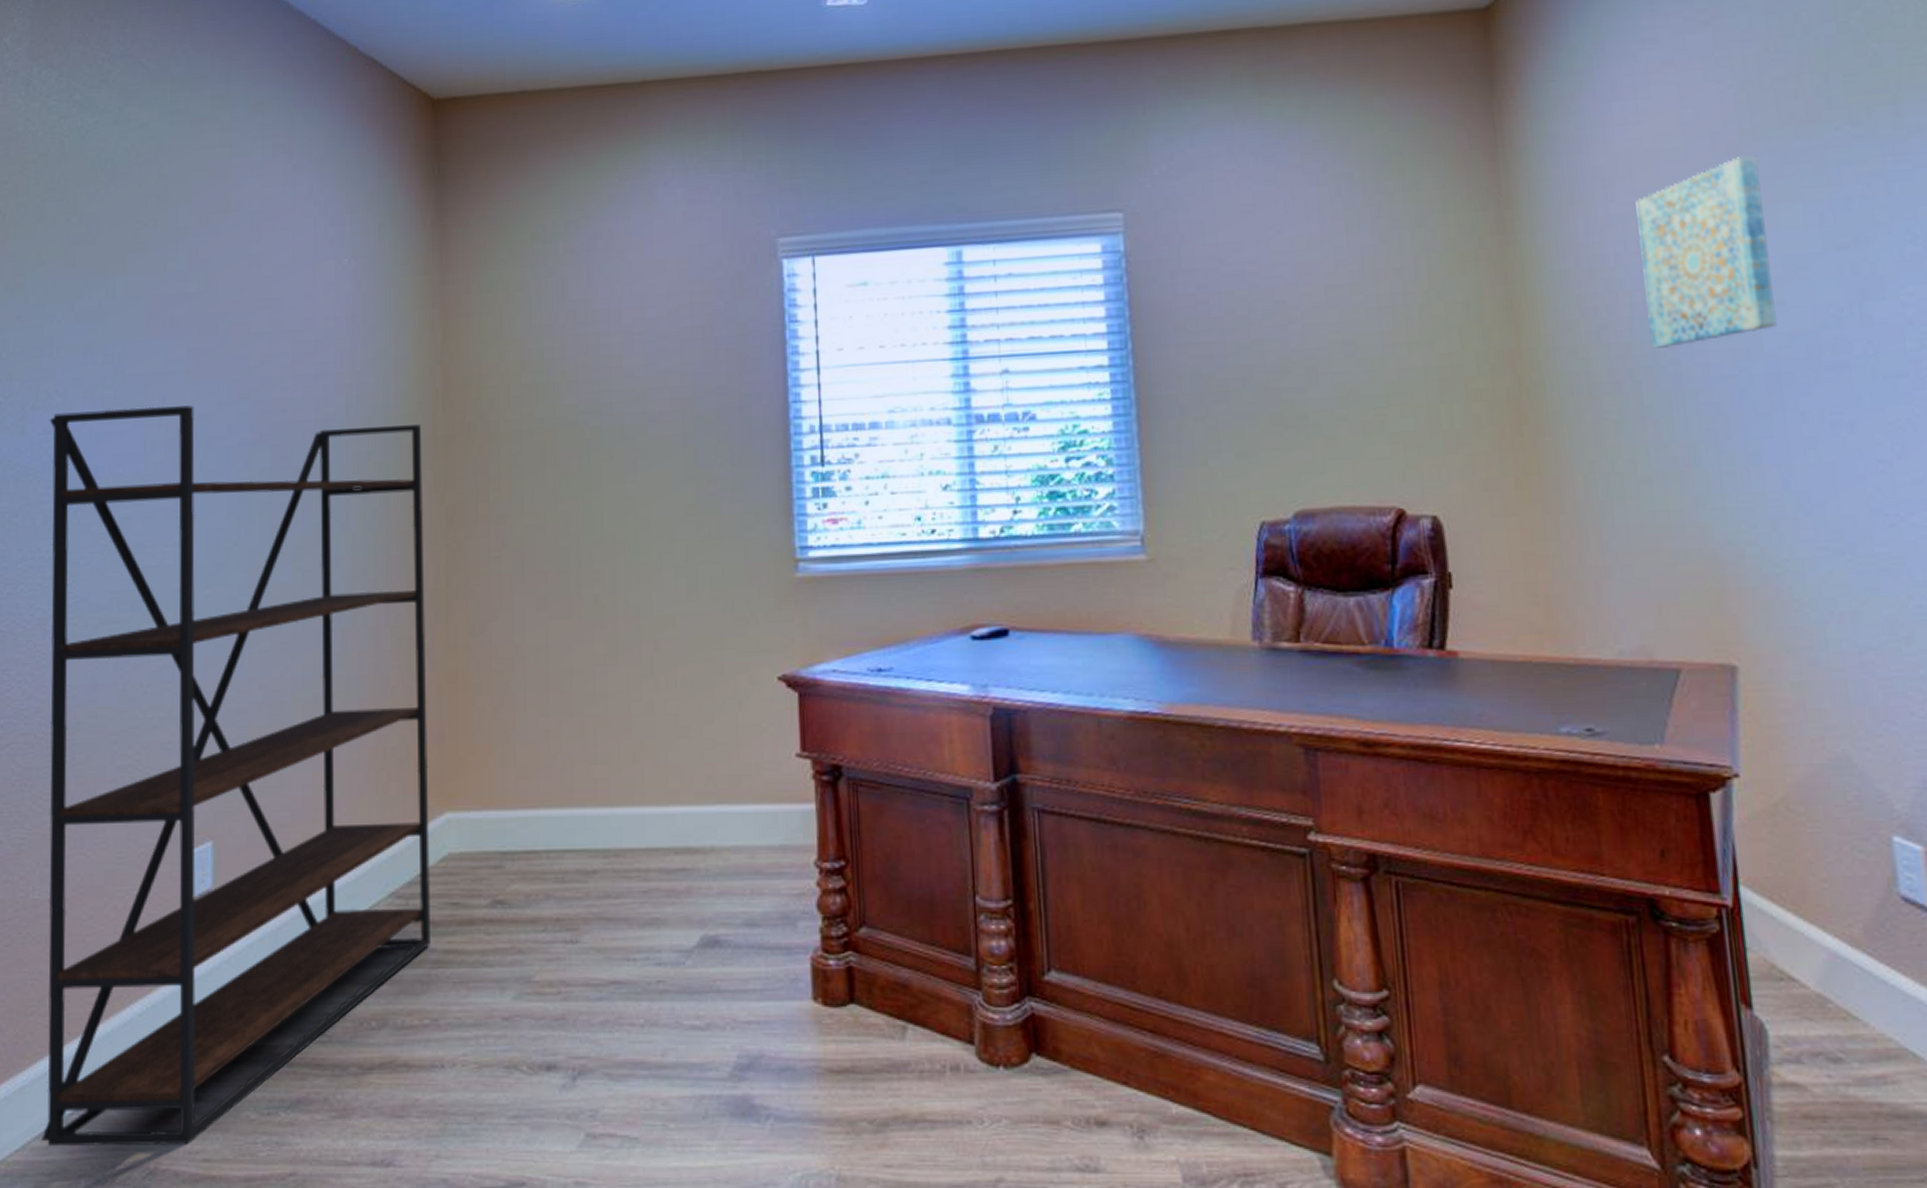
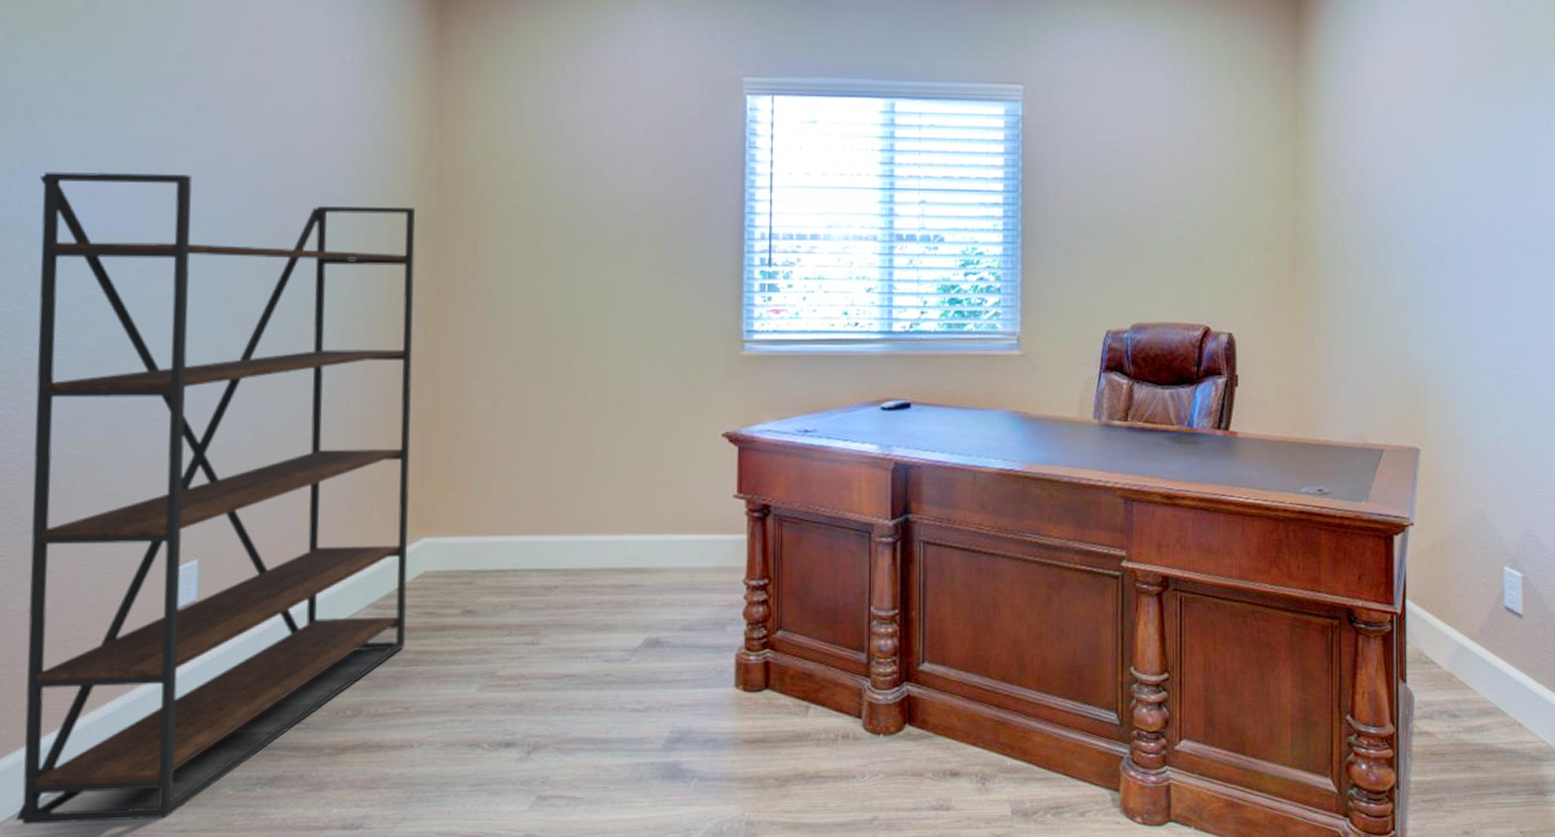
wall art: present [1635,156,1777,348] -> none [1387,90,1469,222]

